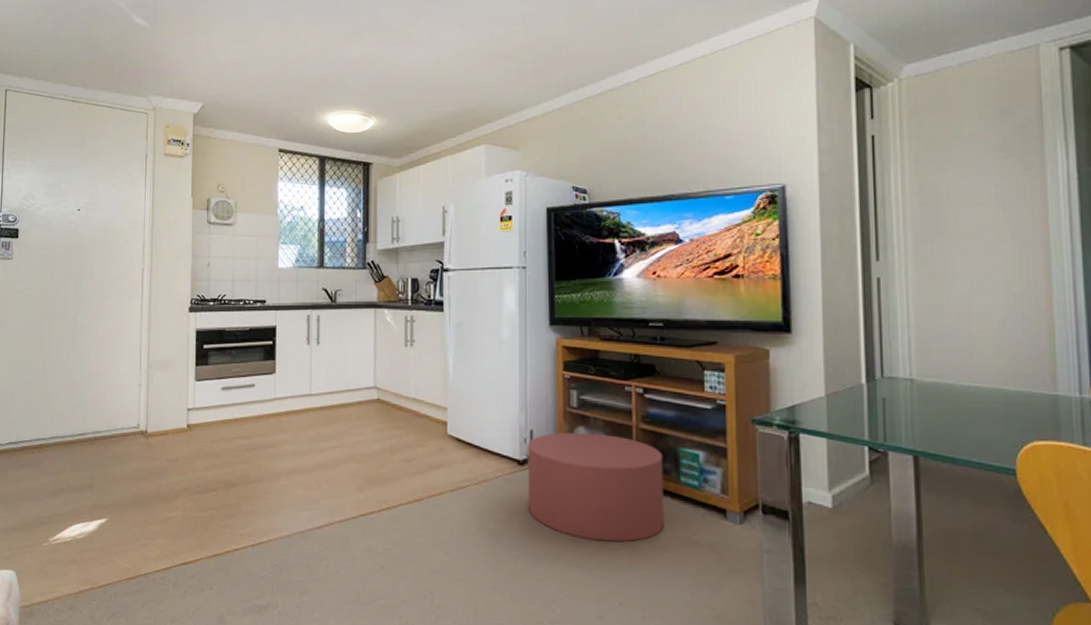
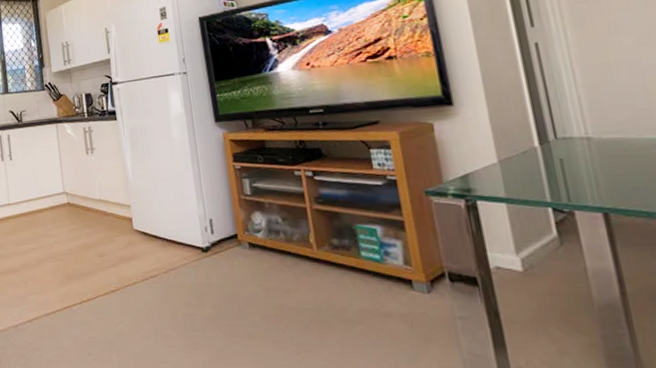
pouf: present [528,432,664,542] -> none [208,217,352,318]

